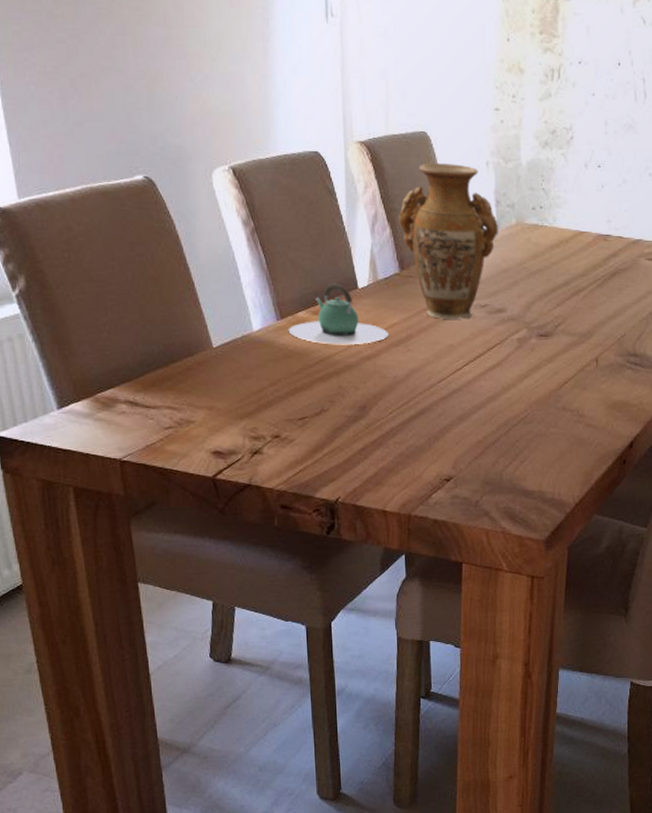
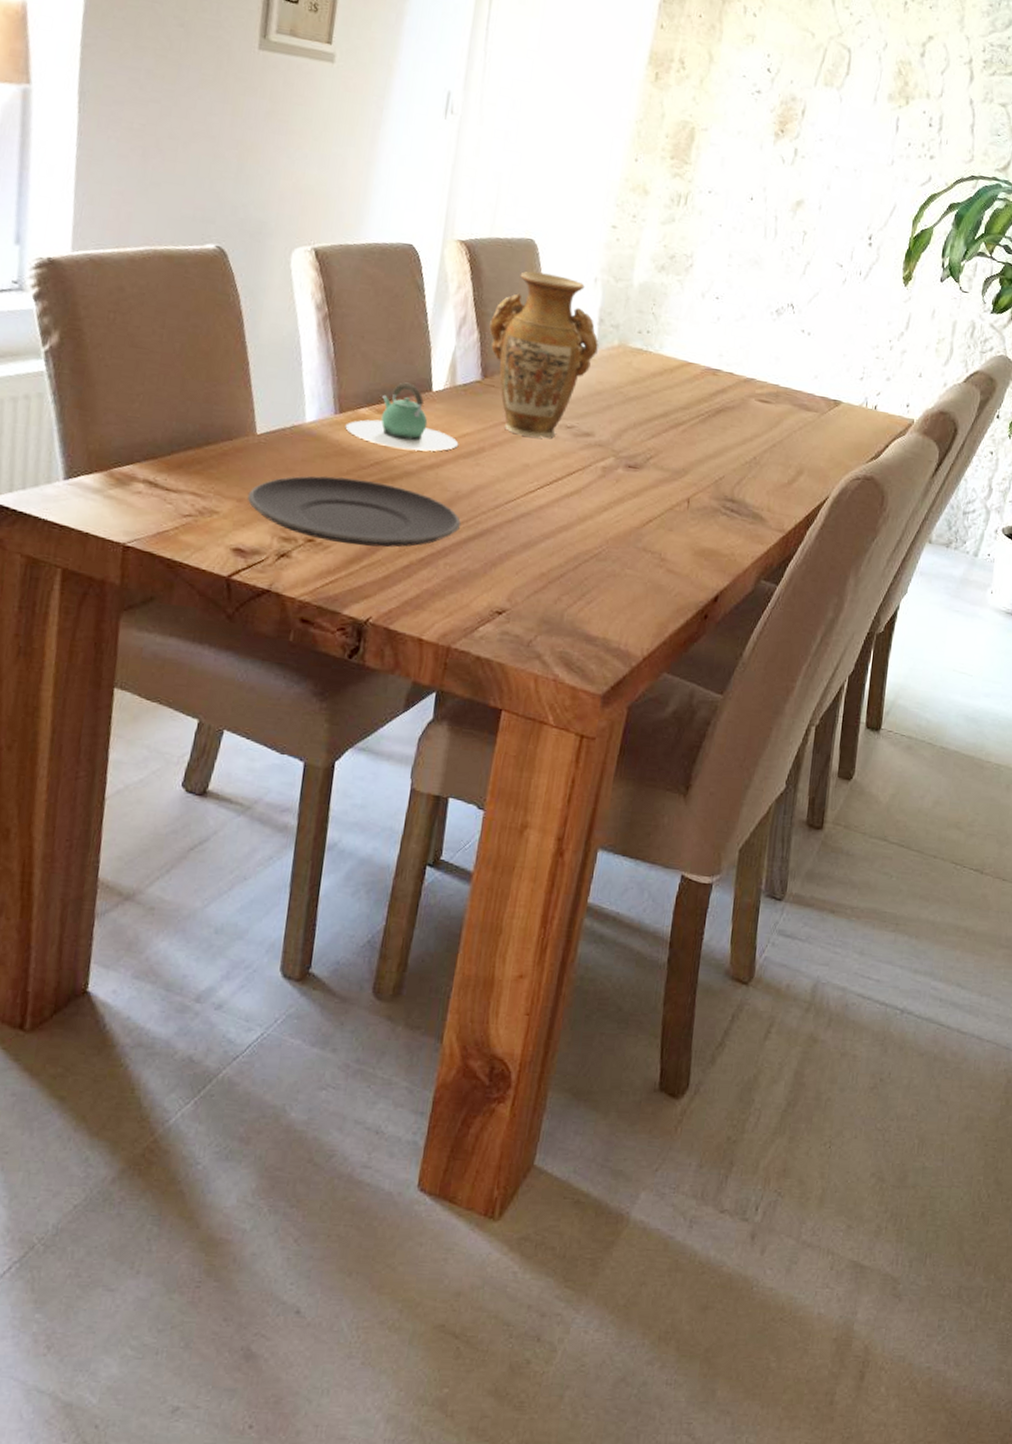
plate: none [216,377,403,436] -> present [247,476,462,548]

